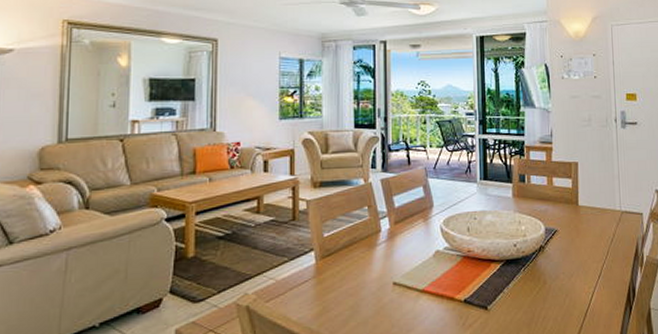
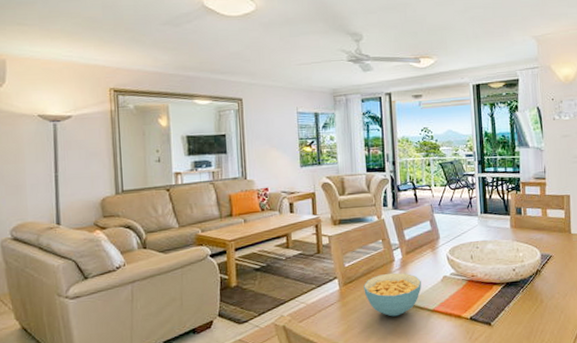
cereal bowl: none [344,245,410,298] -> present [364,272,422,317]

